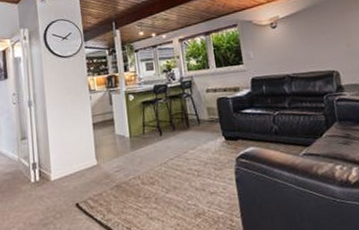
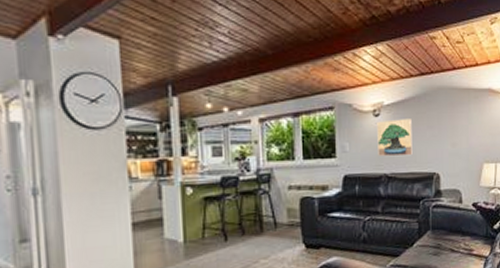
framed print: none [275,27,311,60] -> present [377,119,413,157]

